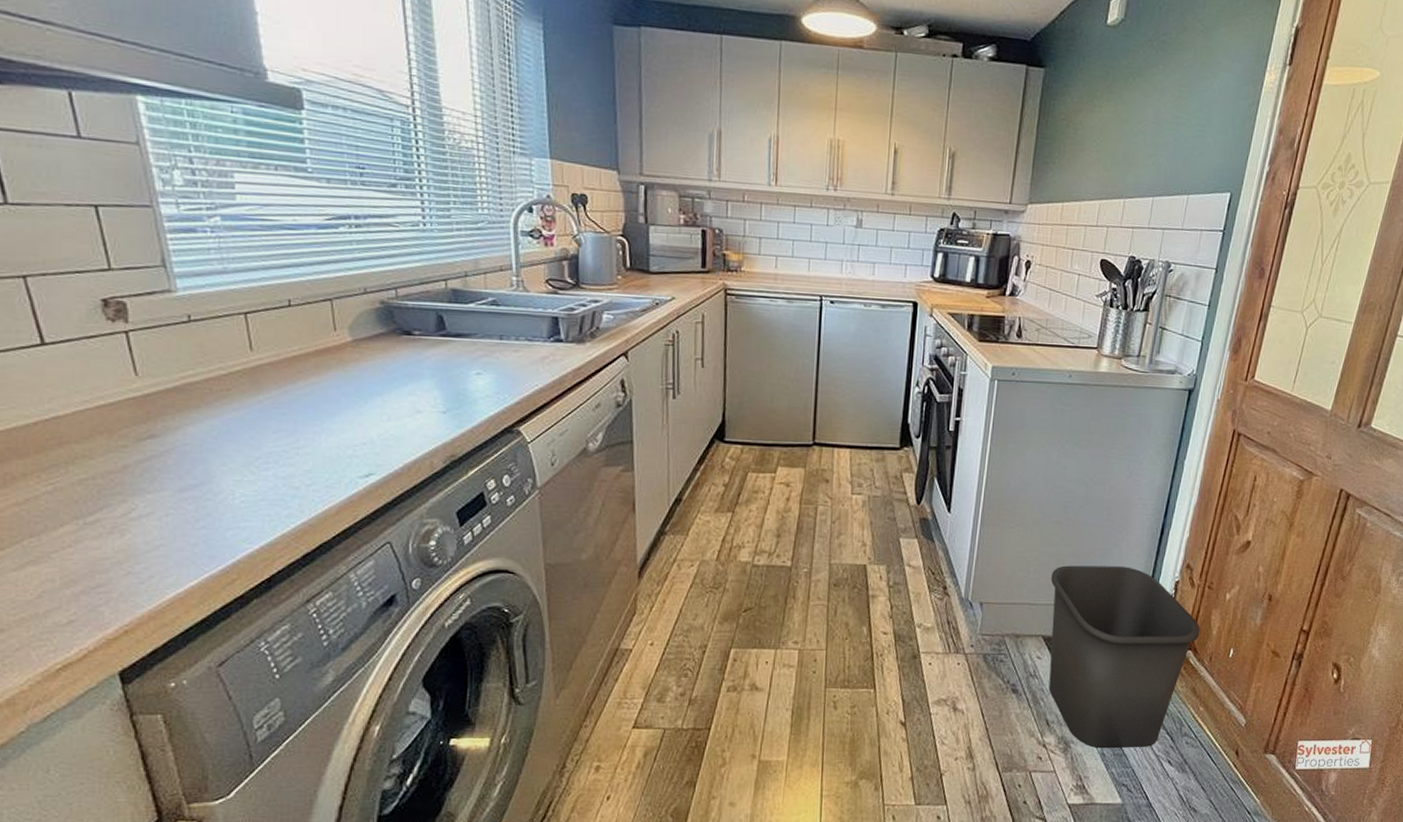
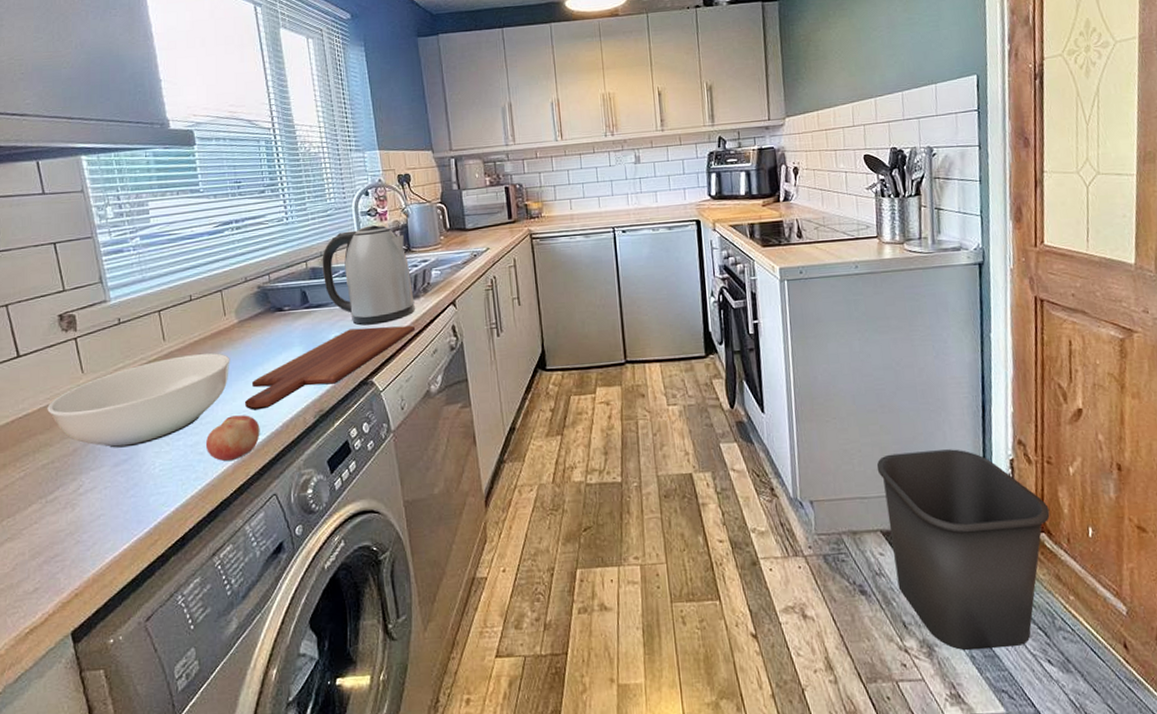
bowl: none [85,371,340,471] -> present [47,353,230,448]
fruit: none [302,449,374,499] -> present [205,415,260,461]
cutting board: none [357,367,577,447] -> present [245,325,416,410]
kettle: none [466,249,579,367] -> present [322,225,415,326]

